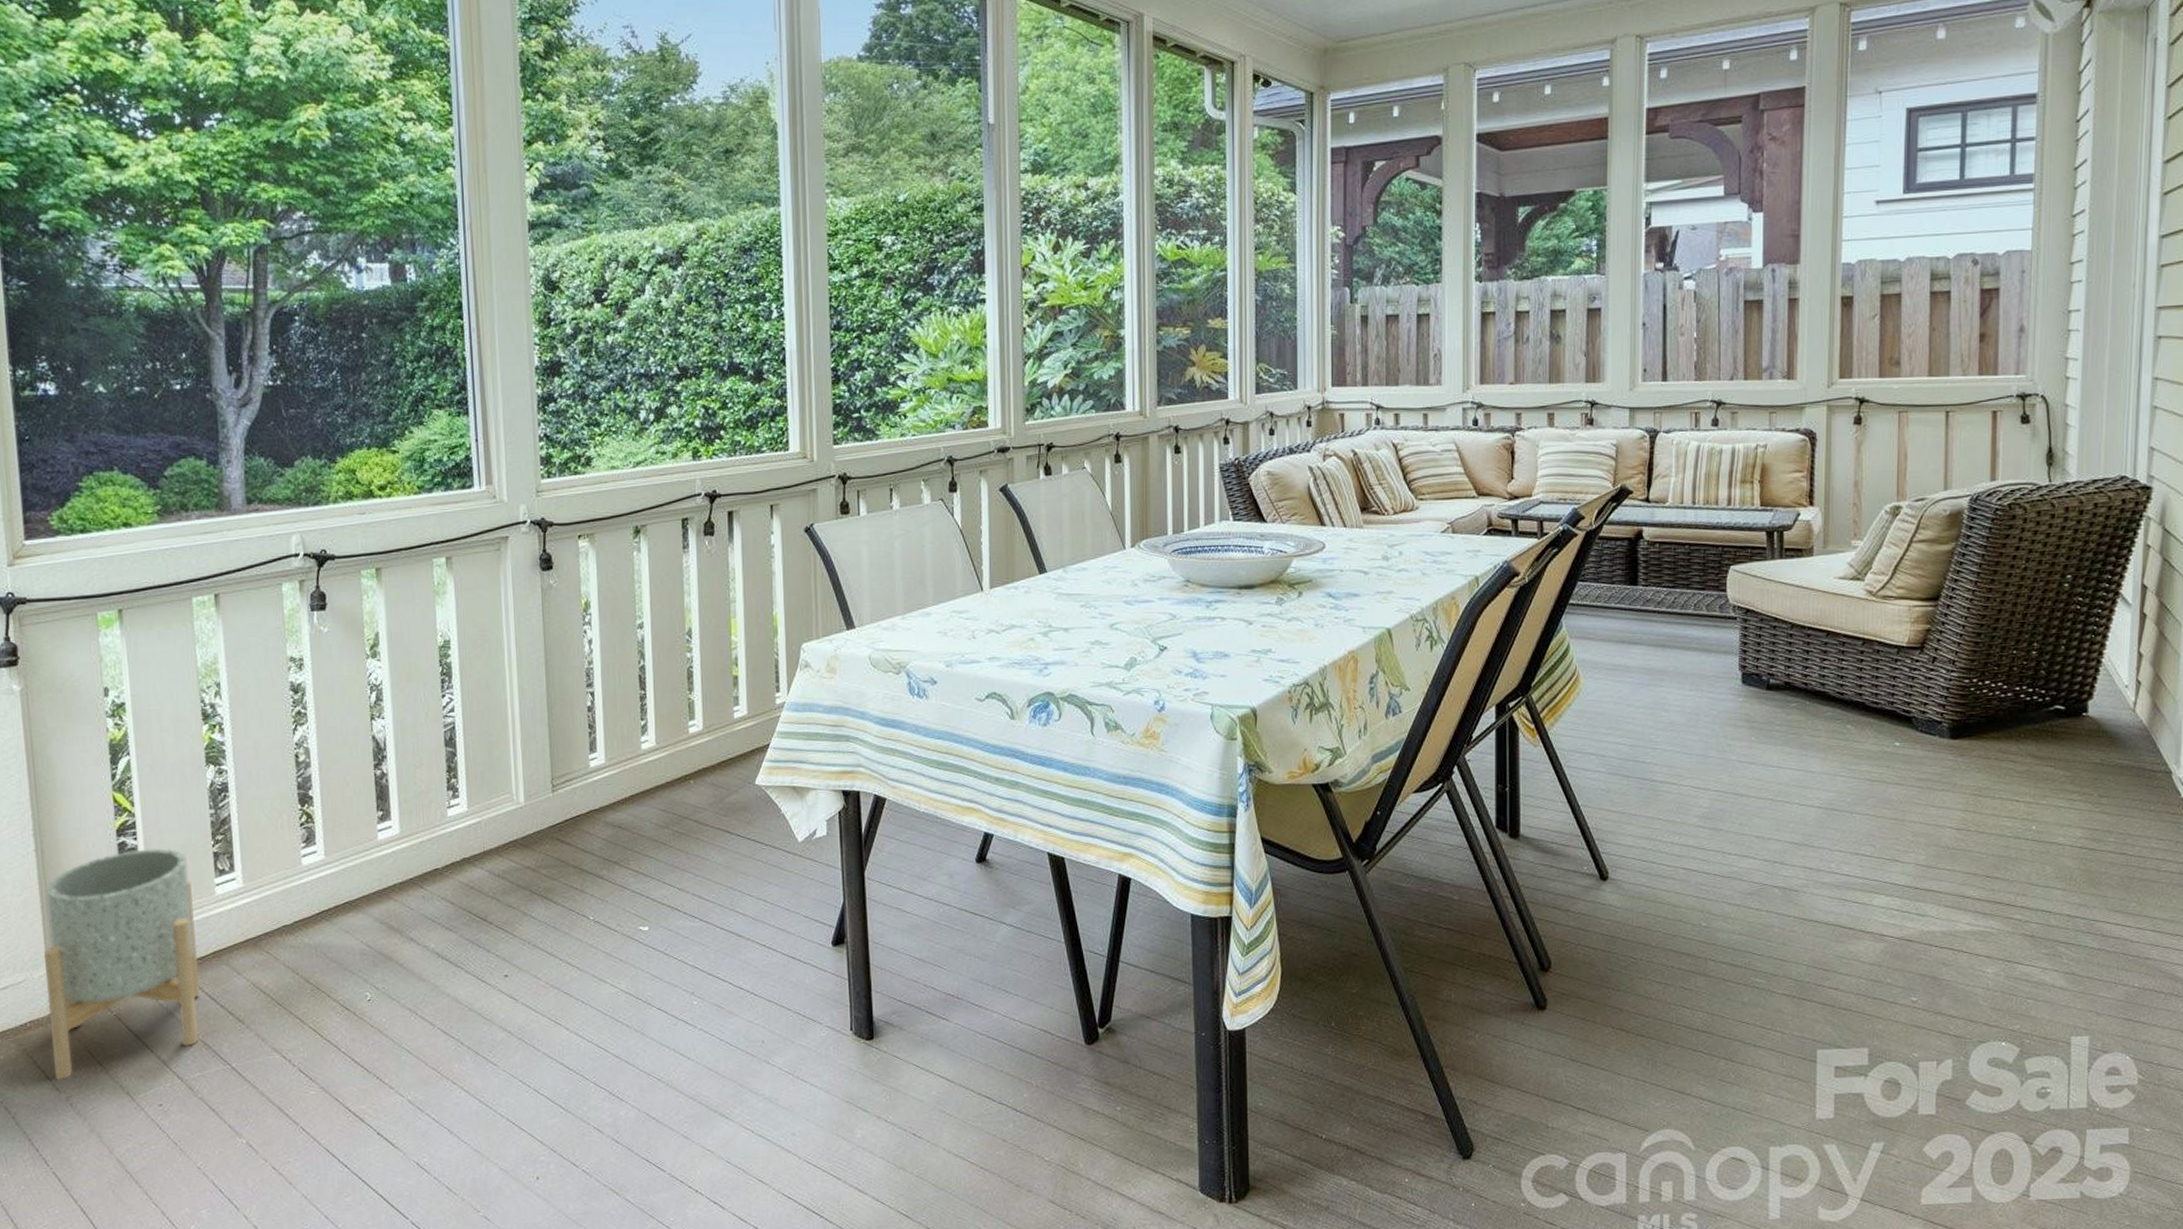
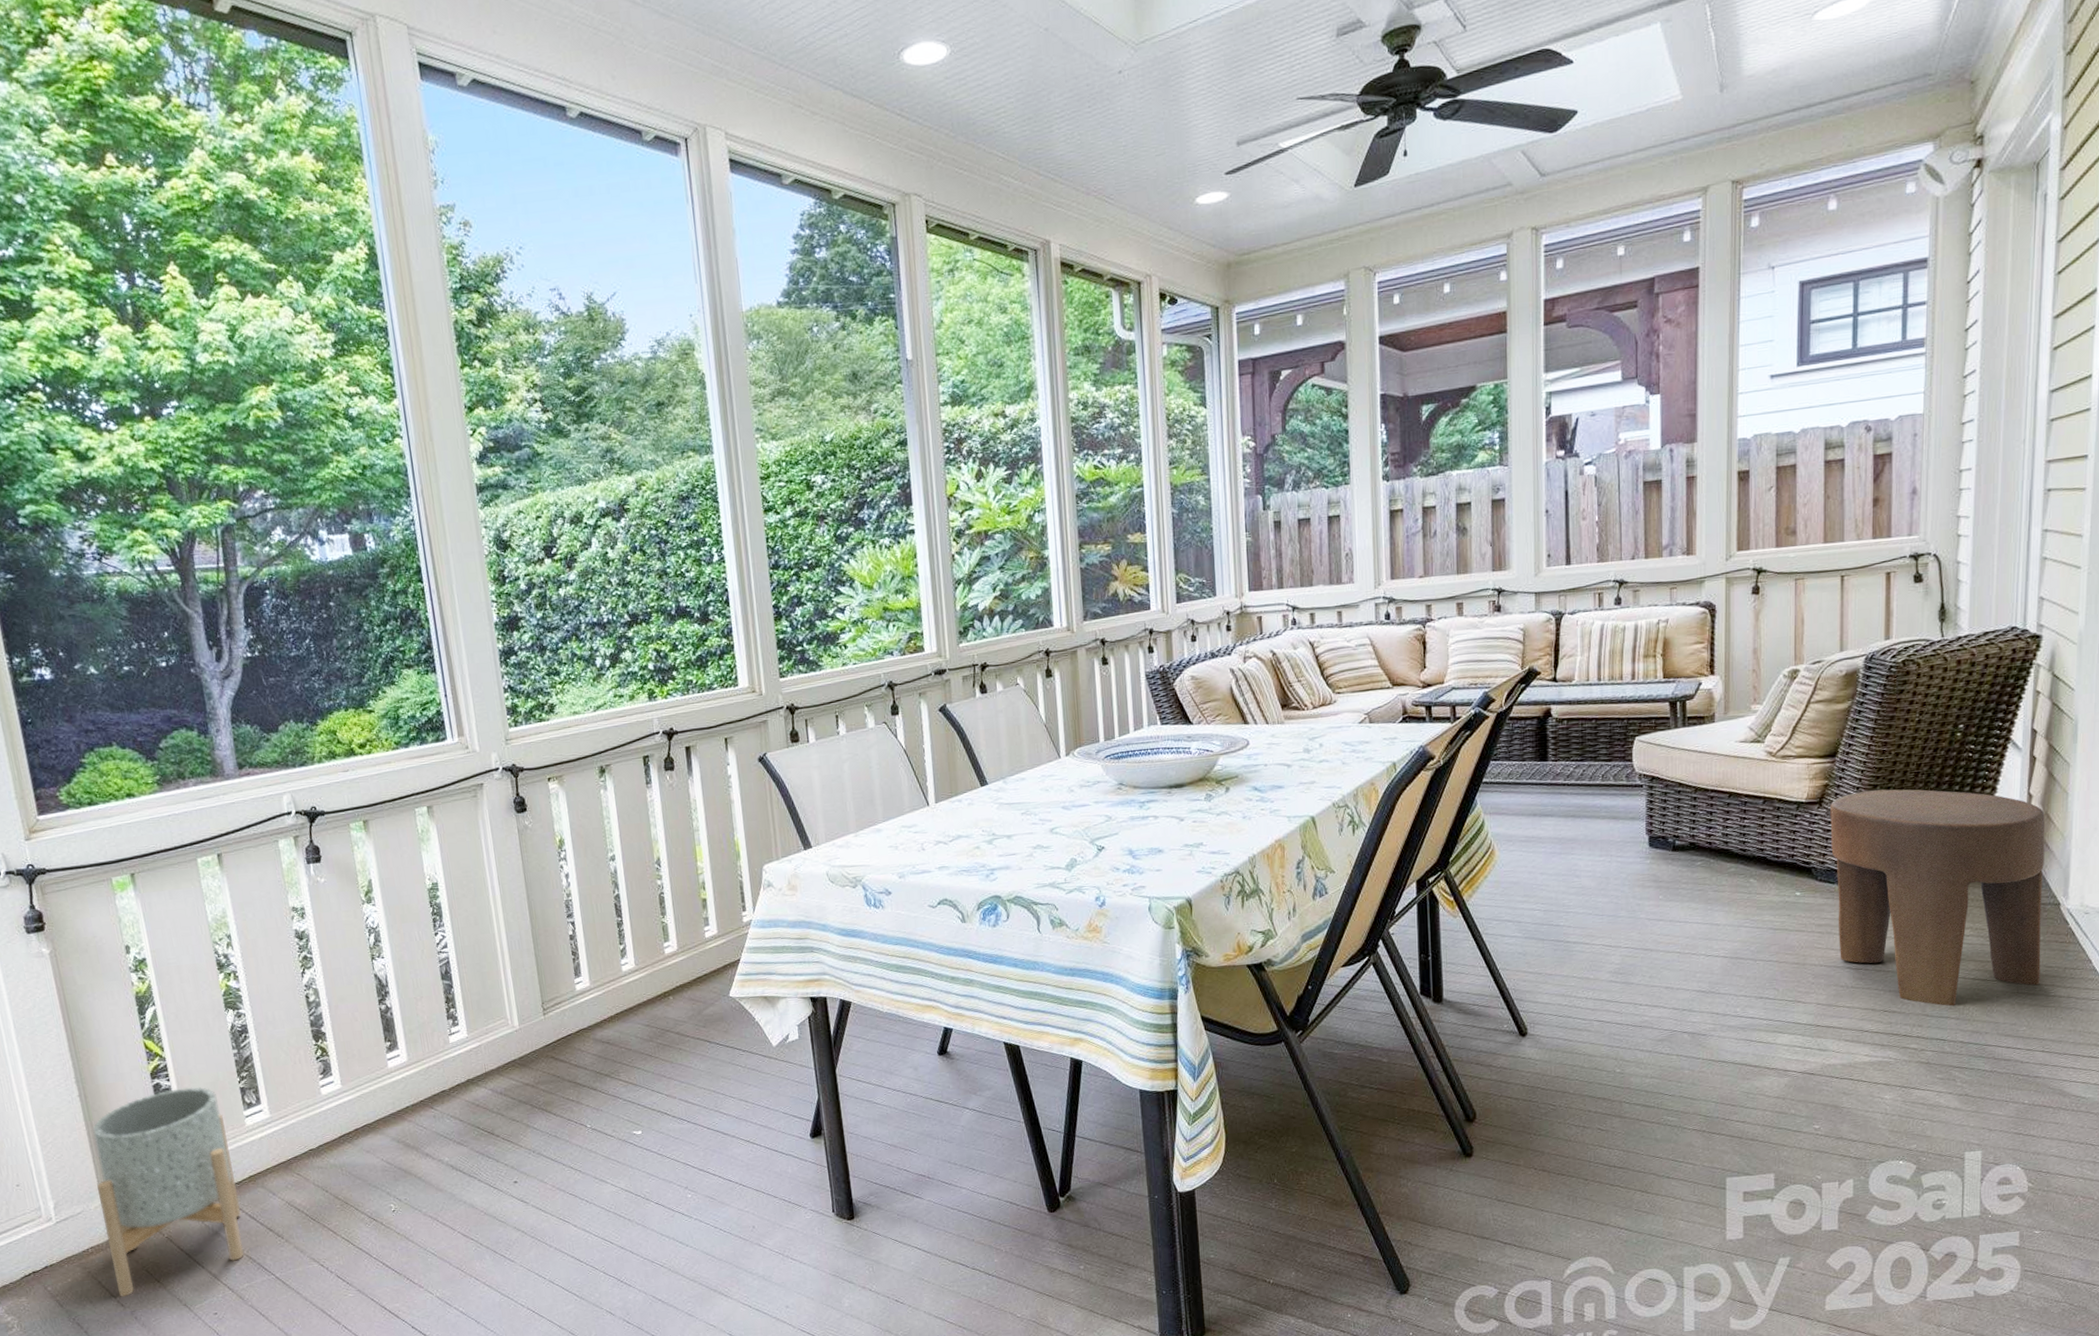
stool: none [1932,637,2156,876] -> present [1830,789,2045,1007]

